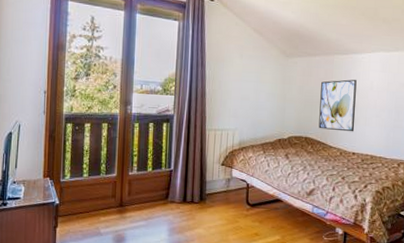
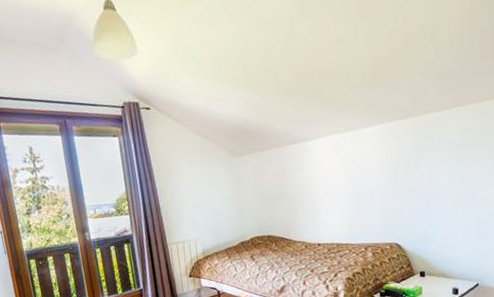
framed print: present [318,79,357,132] -> none [275,169,317,225]

